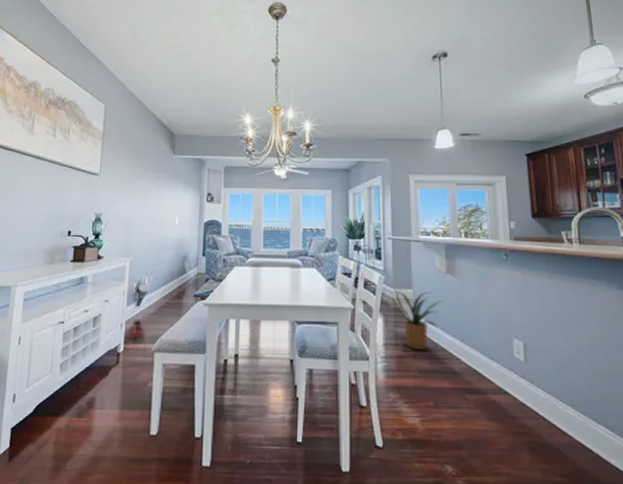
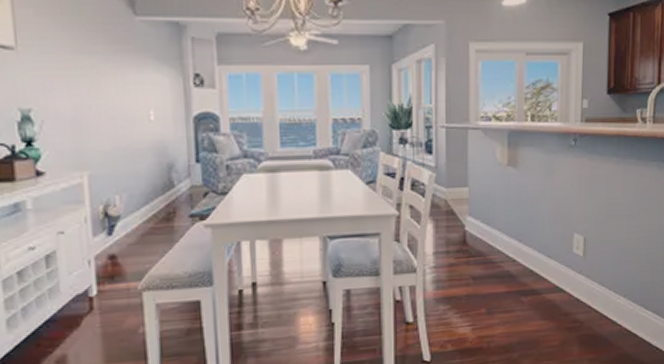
house plant: present [394,290,444,351] -> none [446,189,503,256]

